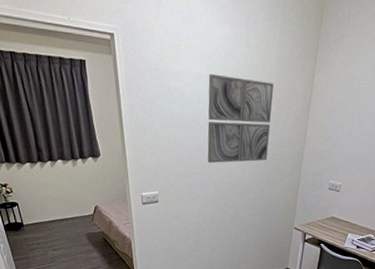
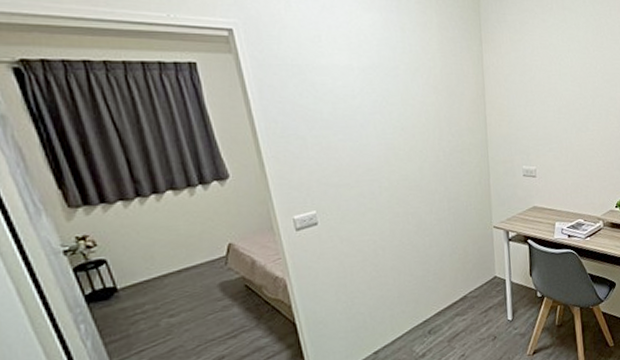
wall art: present [207,73,274,164] -> none [361,64,447,167]

